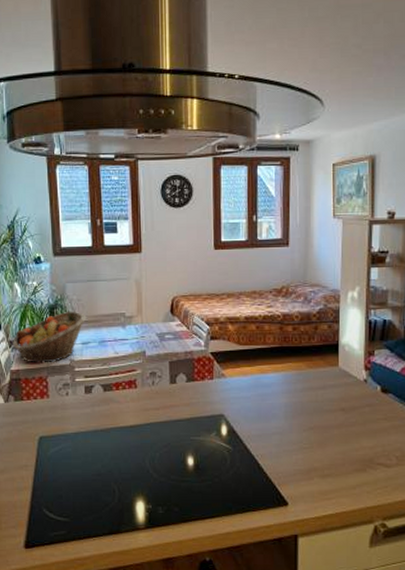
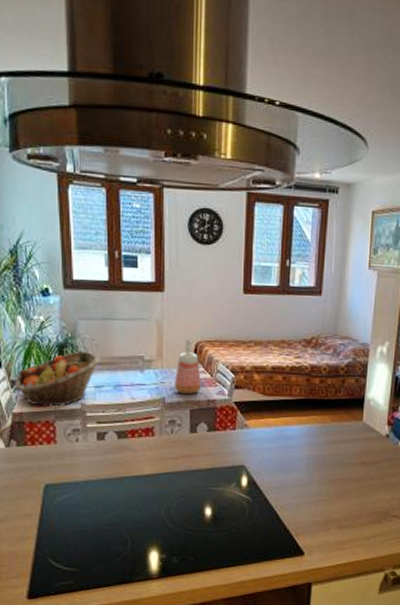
vase: none [153,294,180,347] -> present [174,338,202,395]

